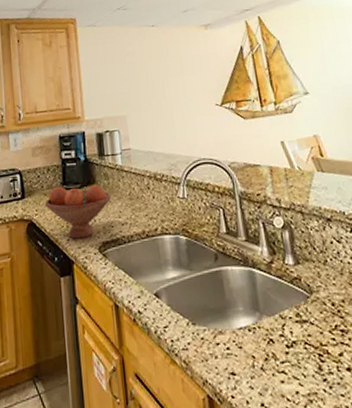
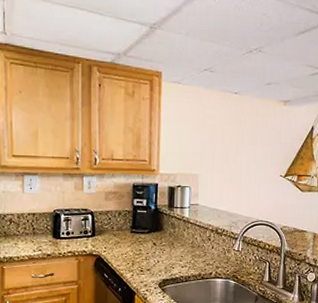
fruit bowl: present [45,184,112,239] -> none [114,229,176,275]

